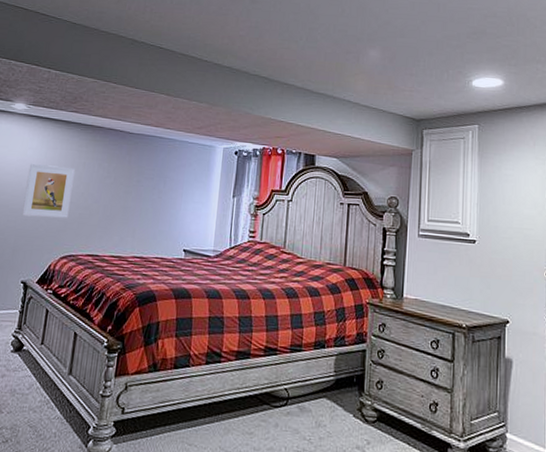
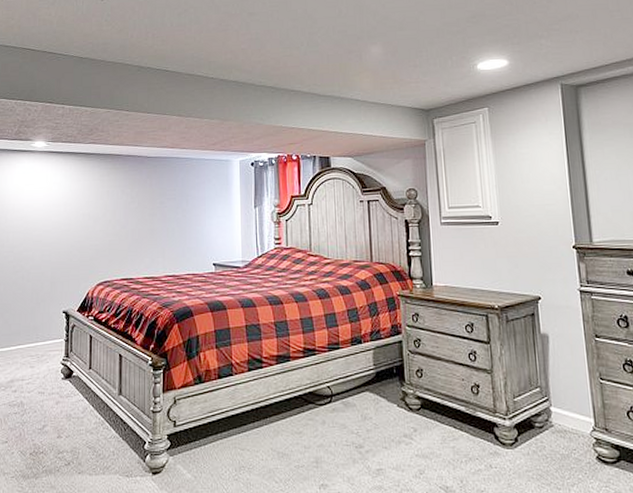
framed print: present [21,164,75,218] -> none [55,197,100,249]

